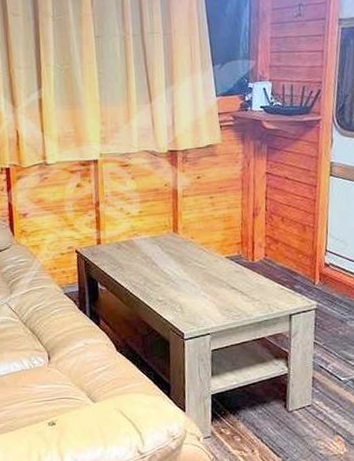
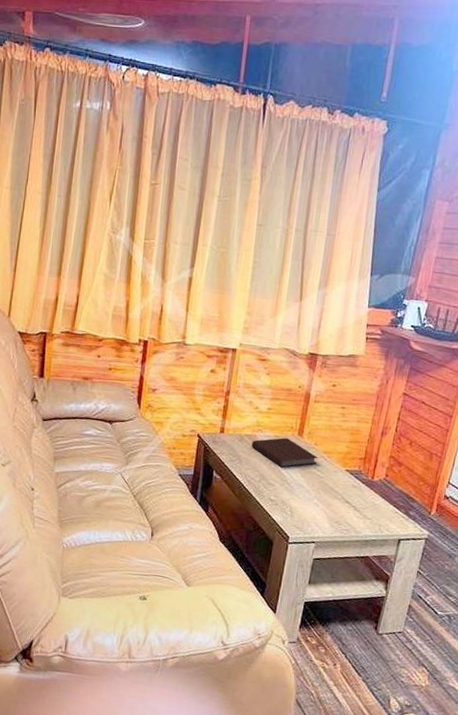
notebook: none [130,237,197,267] -> present [251,437,318,468]

